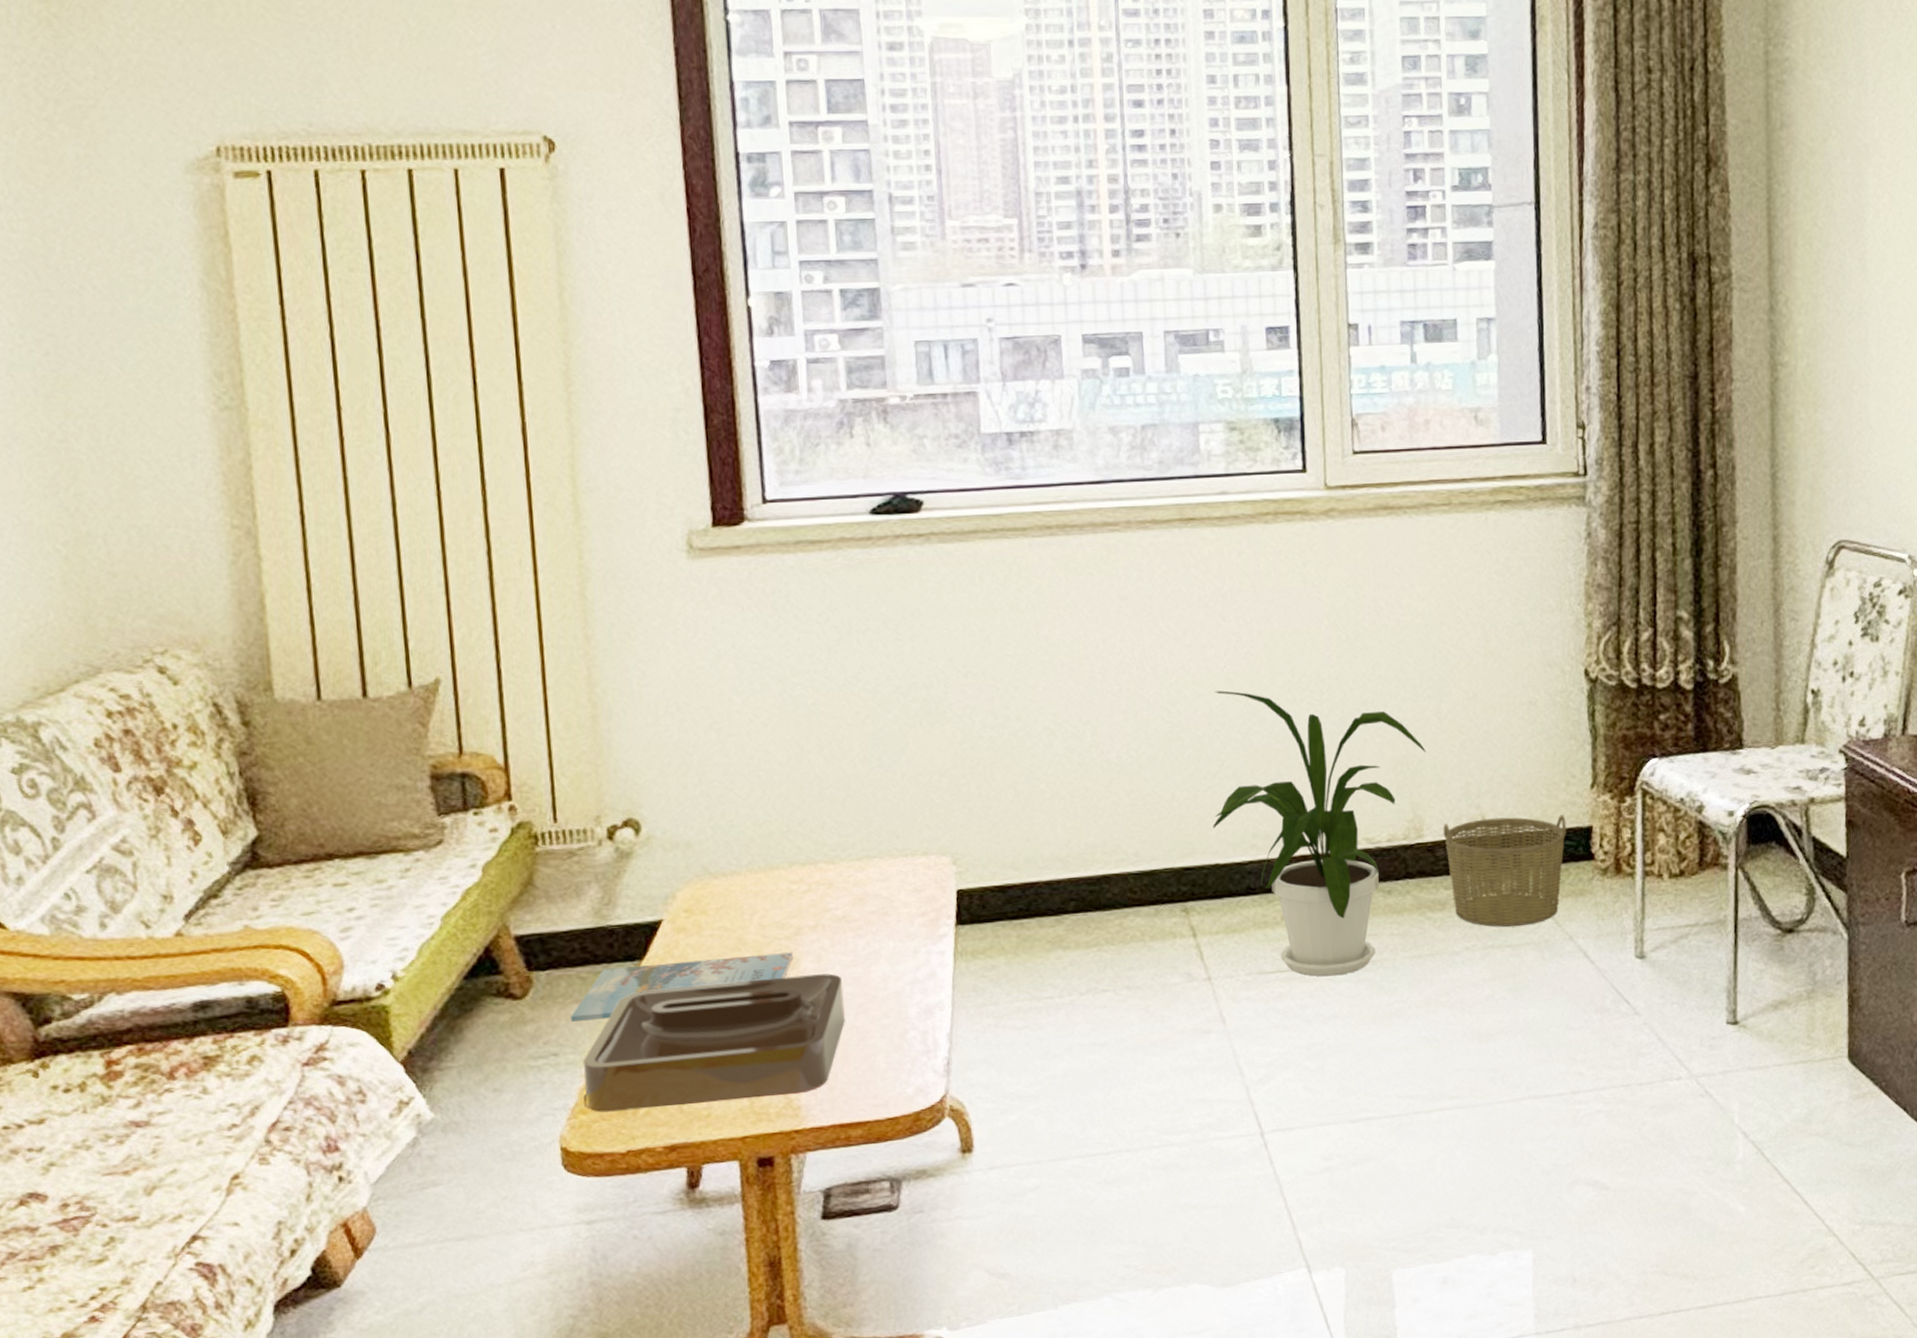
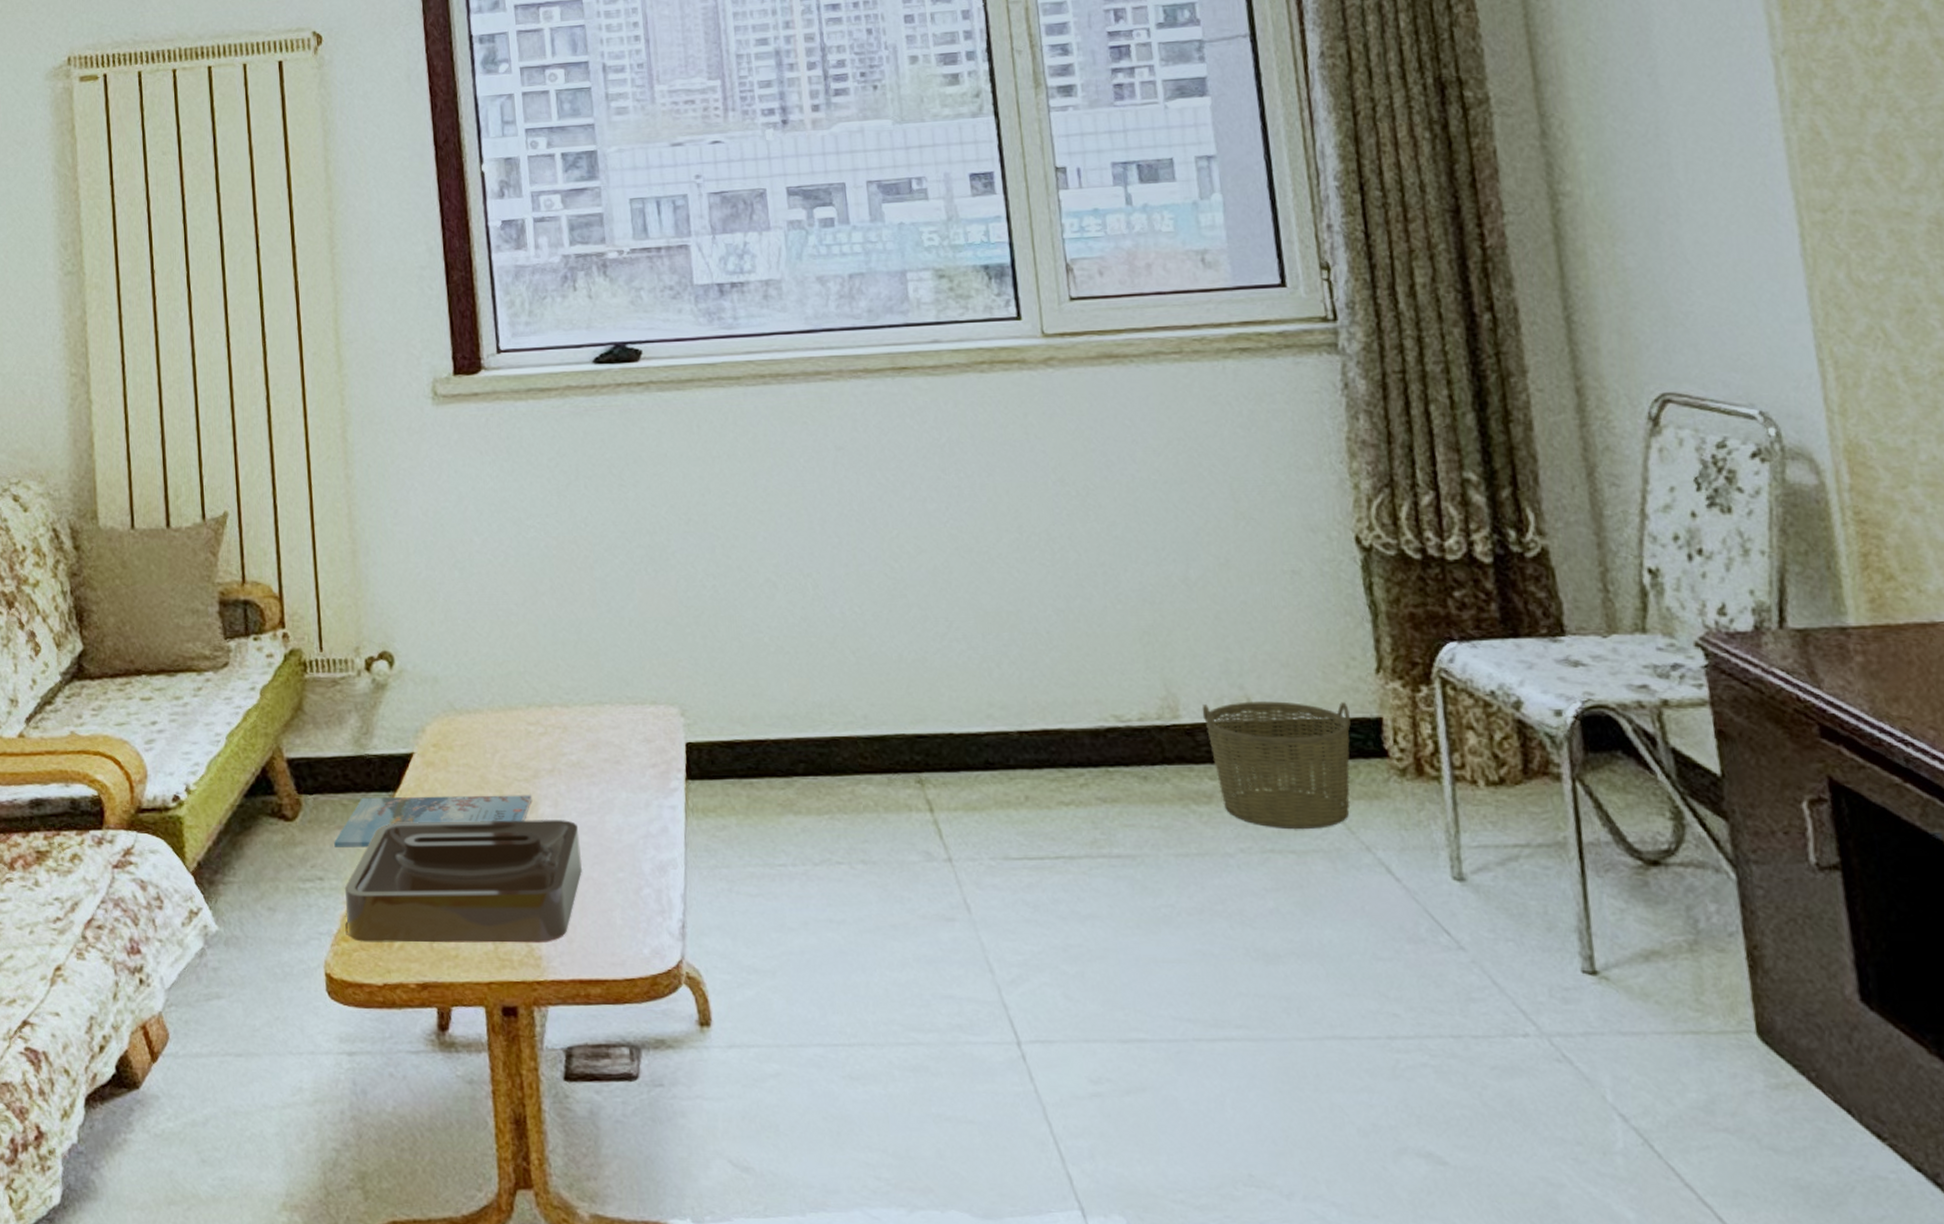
house plant: present [1213,690,1426,977] -> none [938,547,1176,869]

